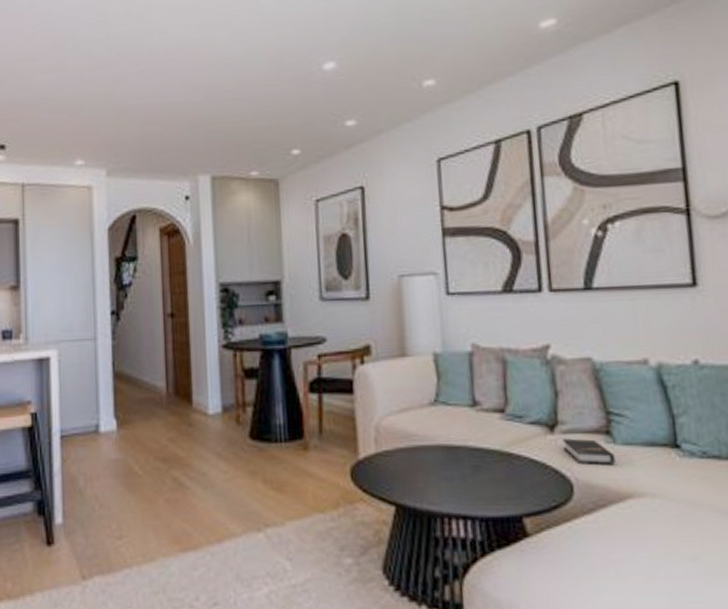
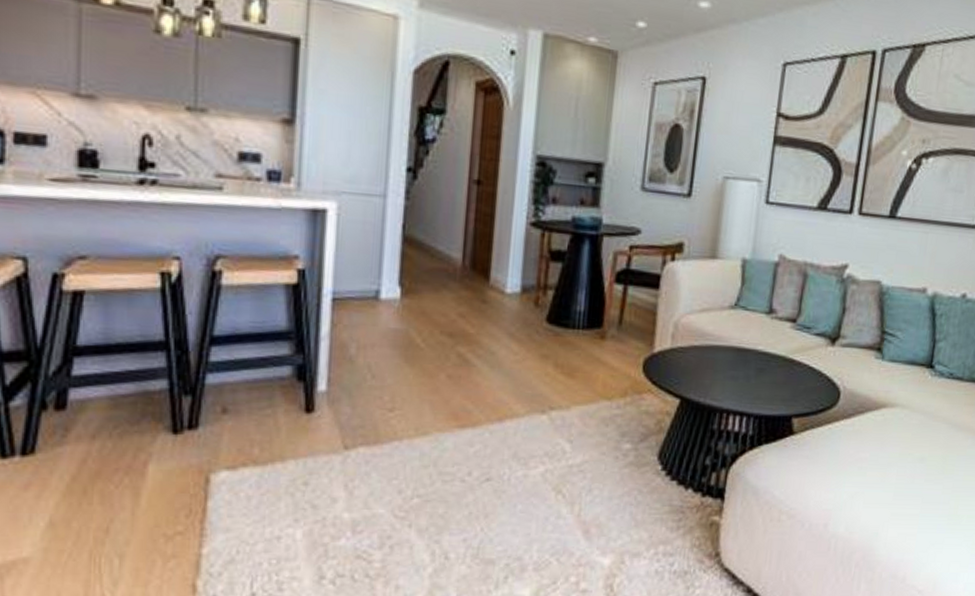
hardback book: present [562,438,616,465] -> none [839,351,881,378]

